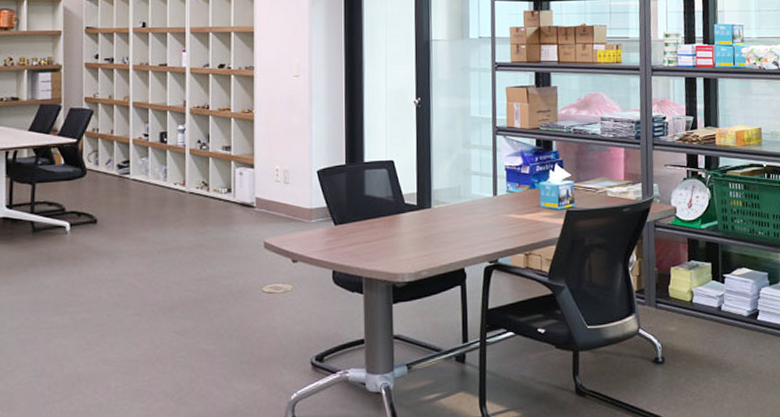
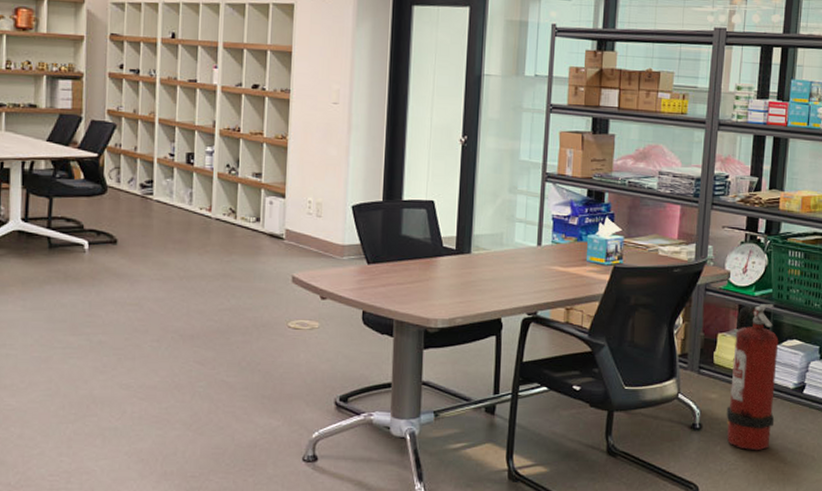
fire extinguisher: none [686,235,733,380] -> present [726,304,779,451]

